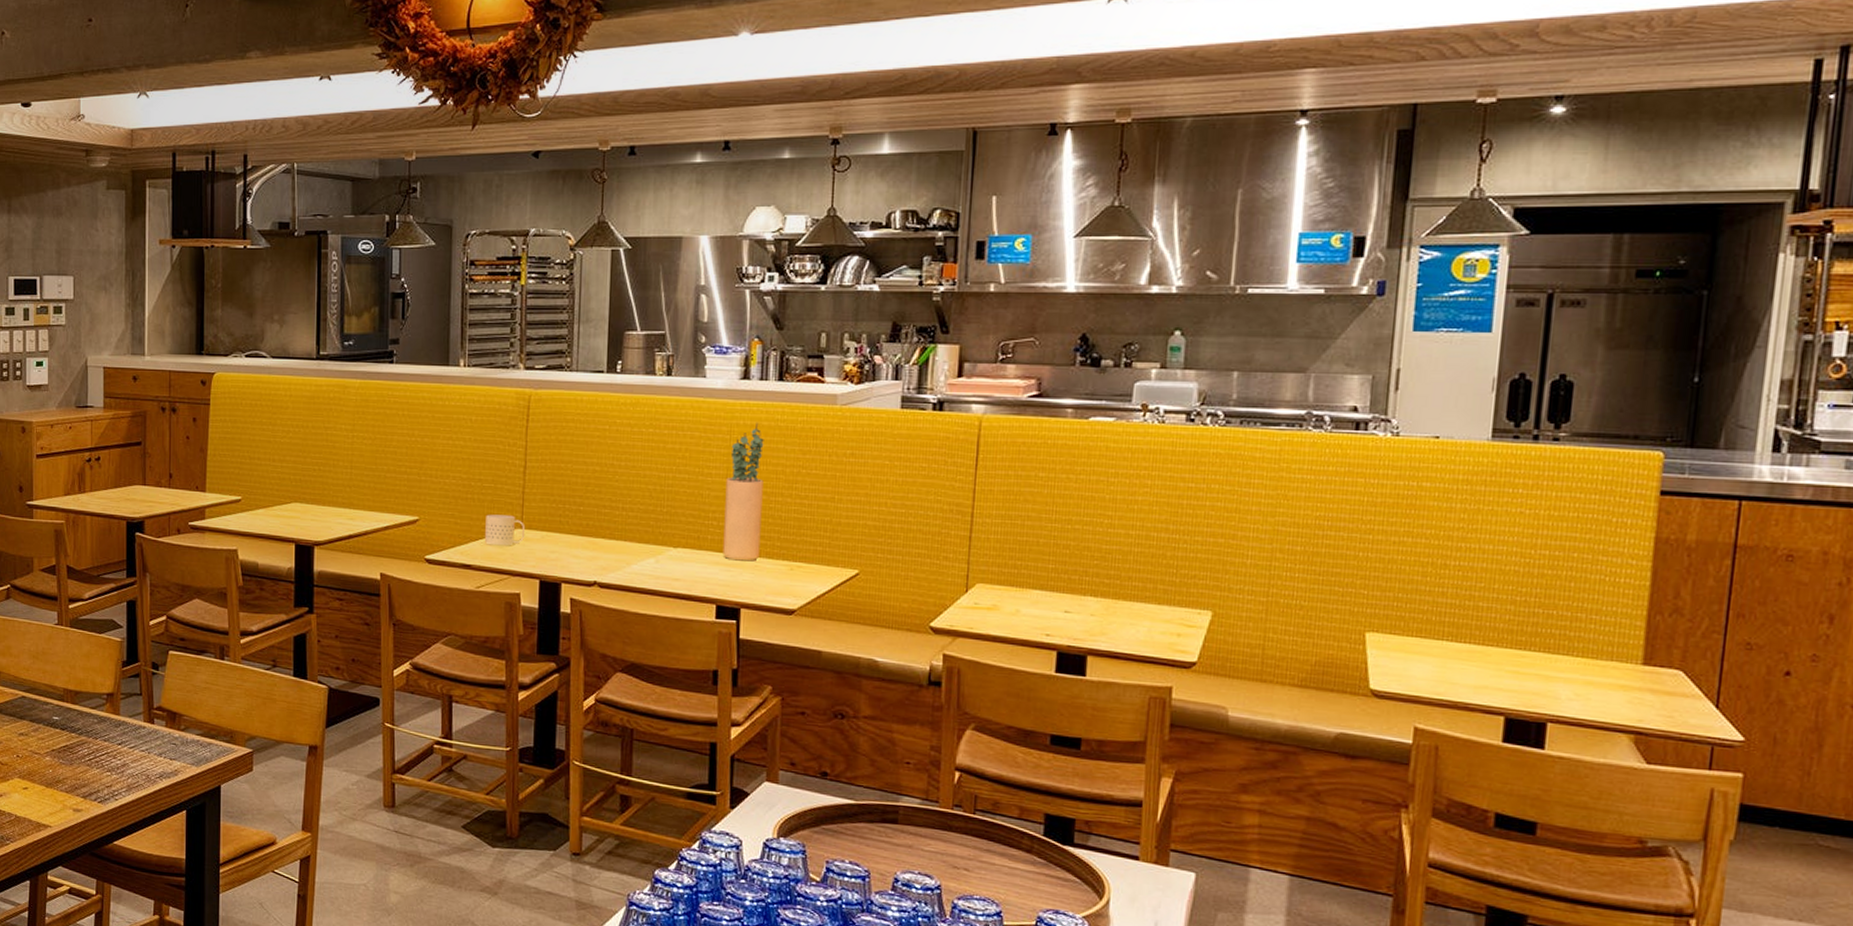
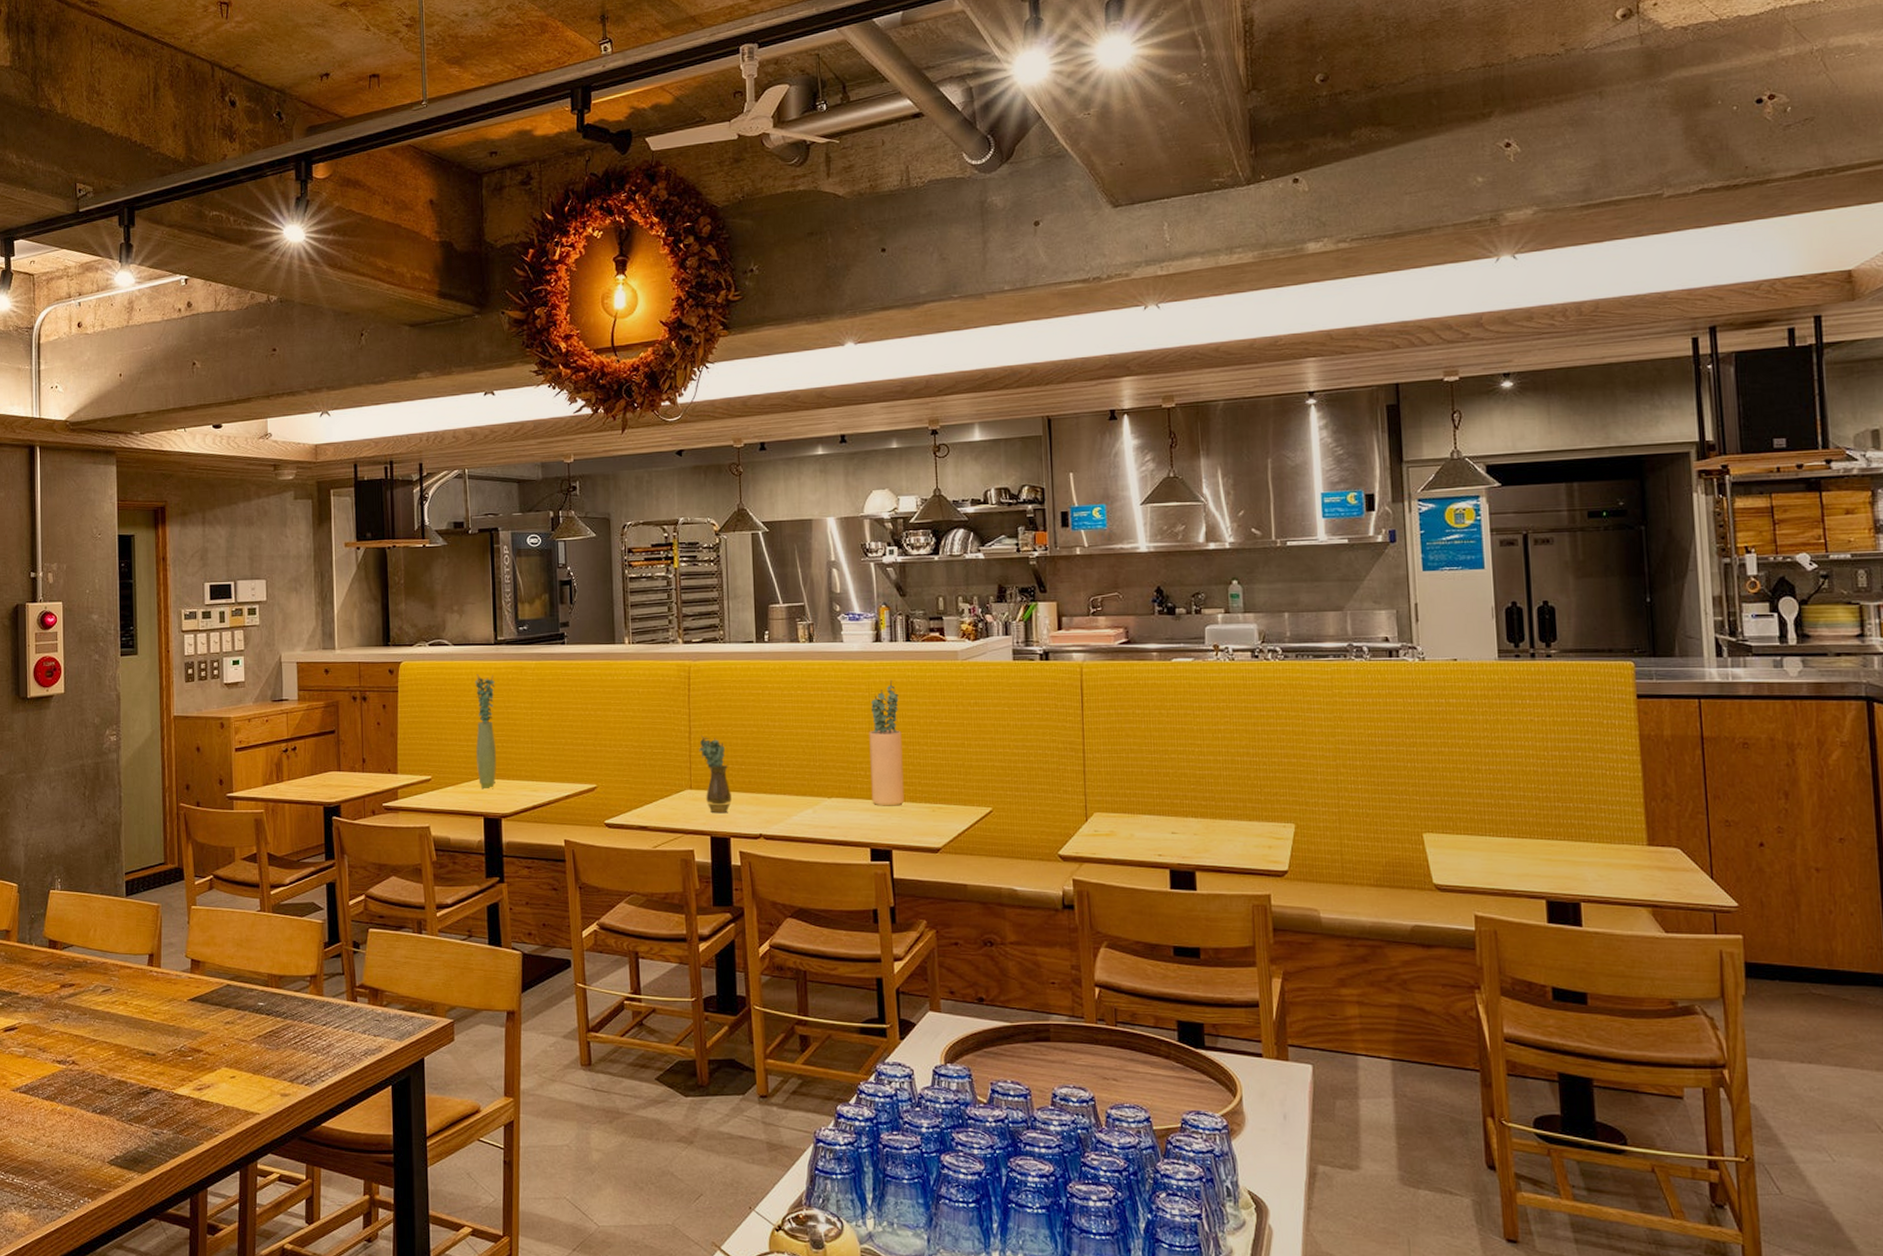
vase: none [291,390,315,515] -> present [474,674,496,790]
mug: present [485,514,526,547] -> none [658,778,695,808]
vase: none [534,471,566,556] -> present [699,736,732,812]

